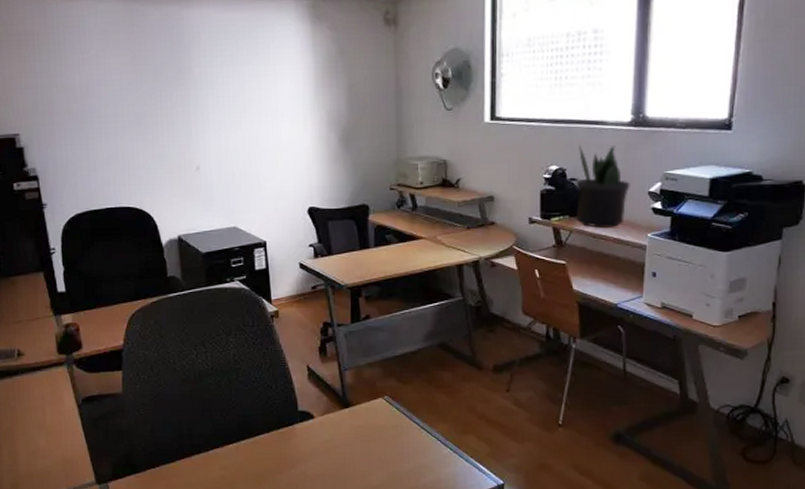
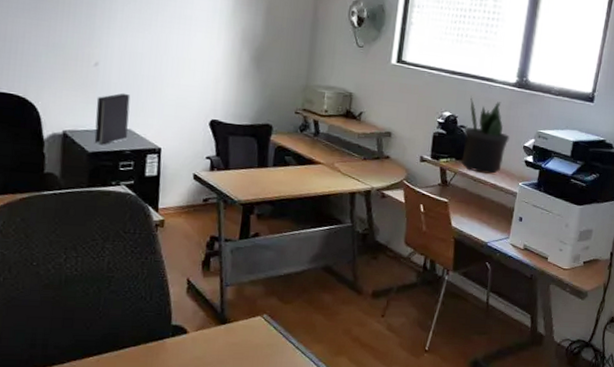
binder: none [202,192,234,245] -> present [94,93,131,145]

